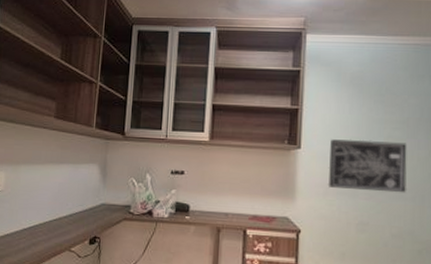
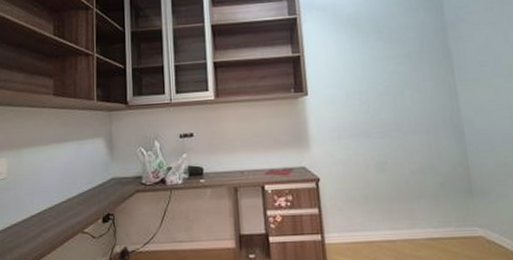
wall art: present [327,139,407,193] -> none [336,76,420,131]

